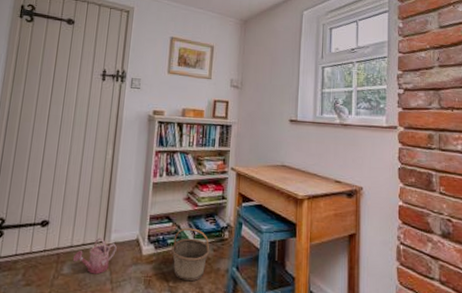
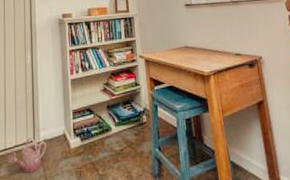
basket: present [171,227,210,282] -> none [96,116,132,168]

